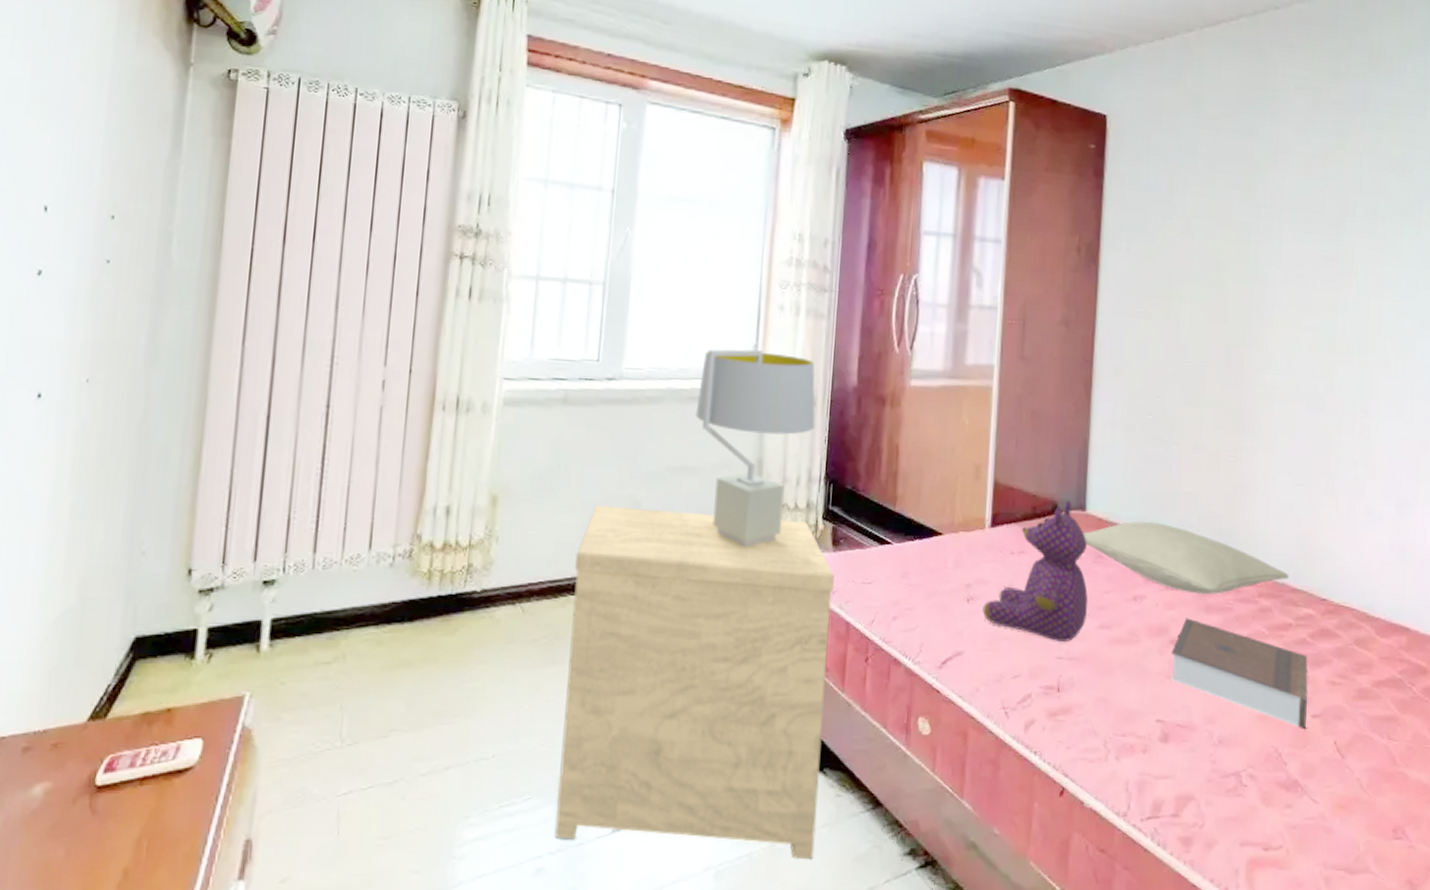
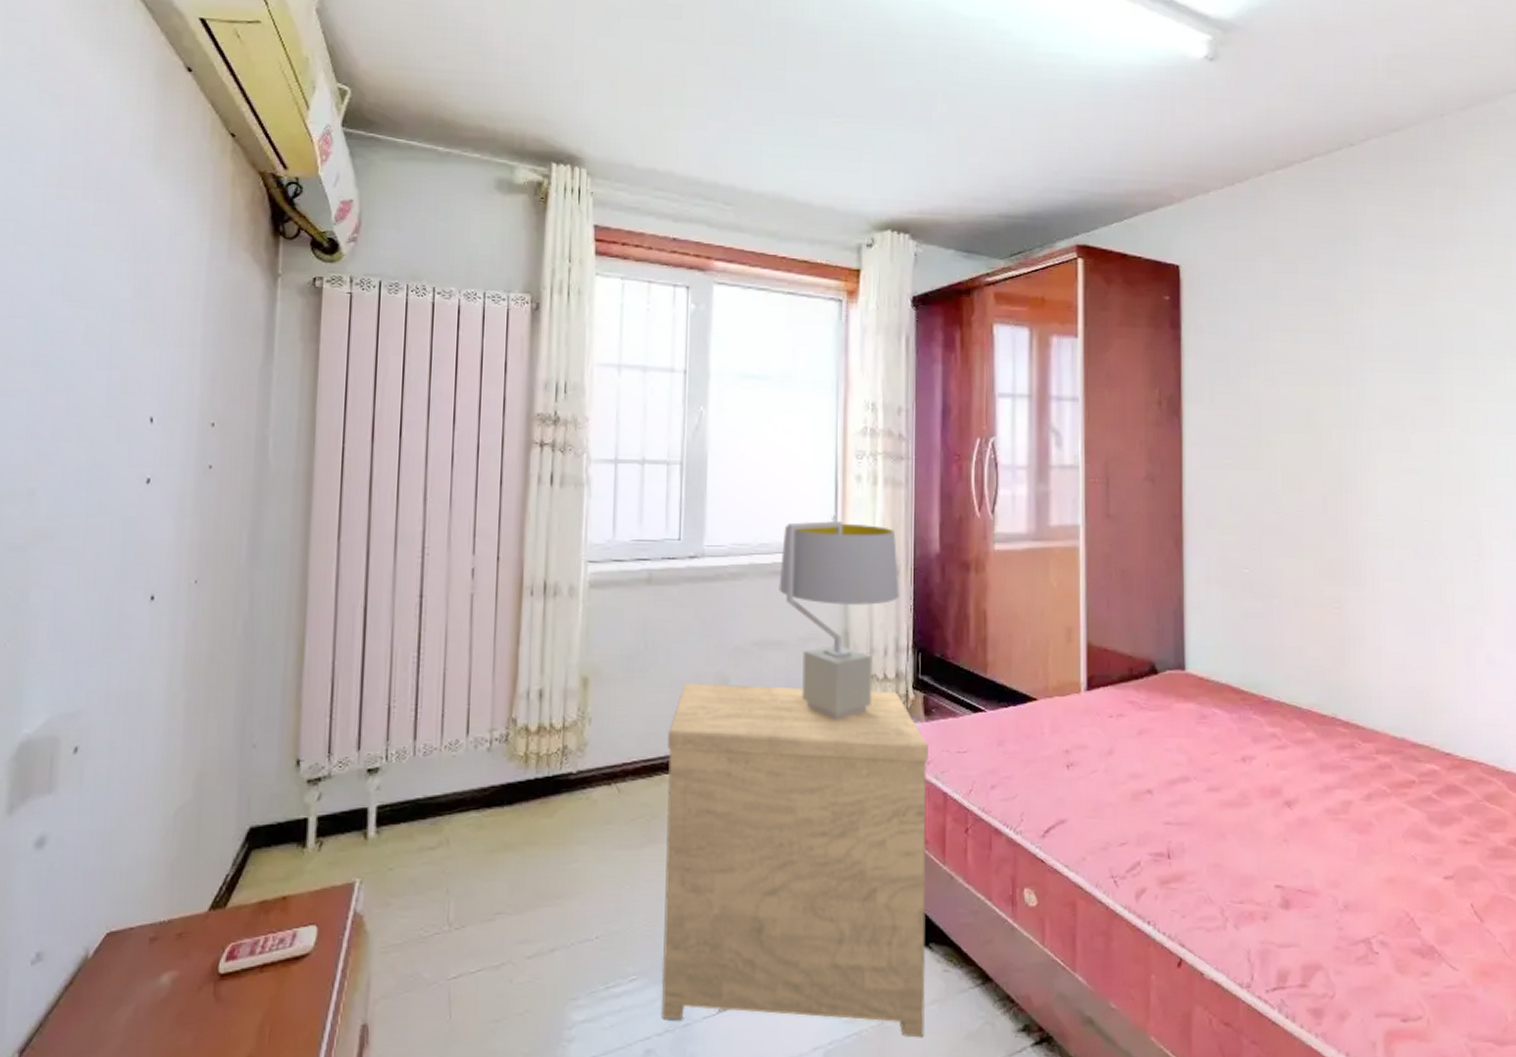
teddy bear: present [982,500,1088,641] -> none [1083,660,1194,806]
pillow: present [1082,521,1289,595] -> none [1183,678,1408,754]
book: present [1171,618,1308,730] -> none [1287,778,1438,893]

